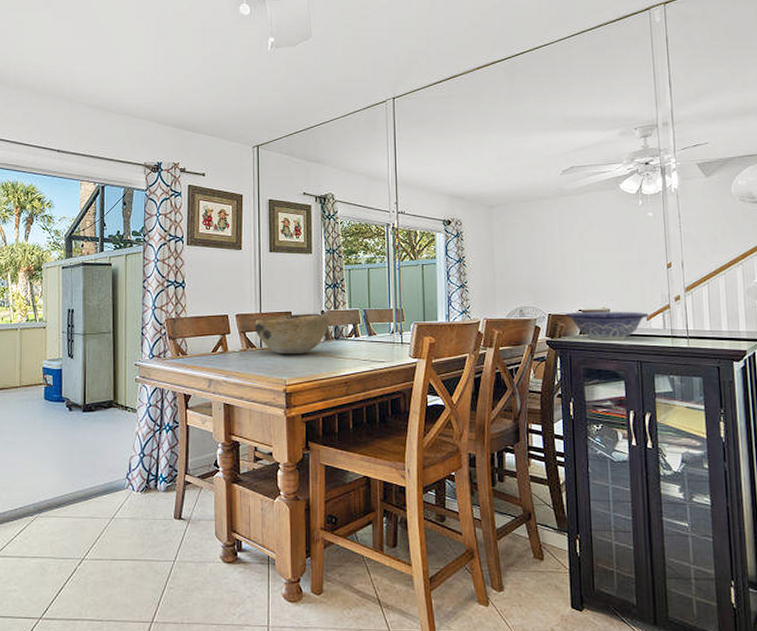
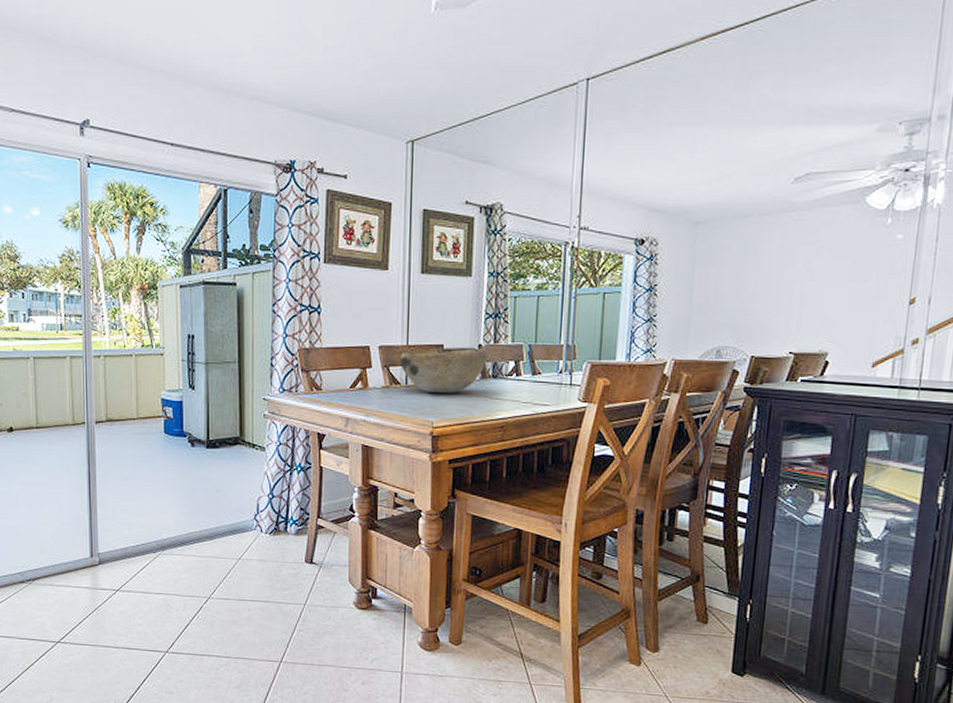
decorative bowl: present [566,311,649,342] -> none [772,354,876,391]

